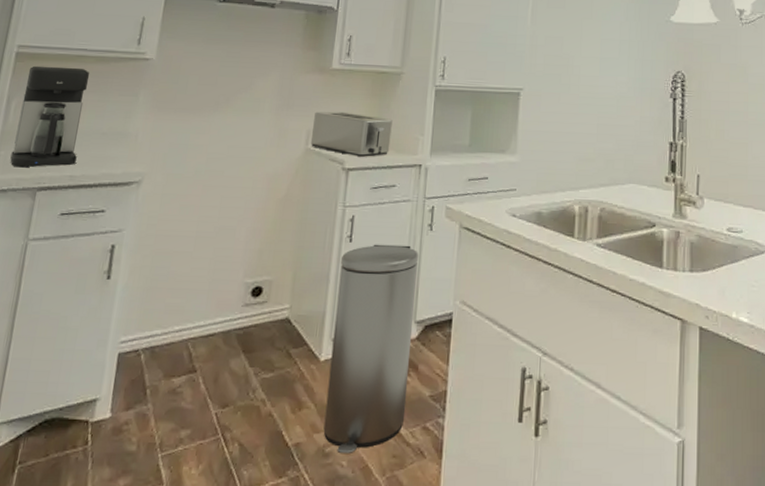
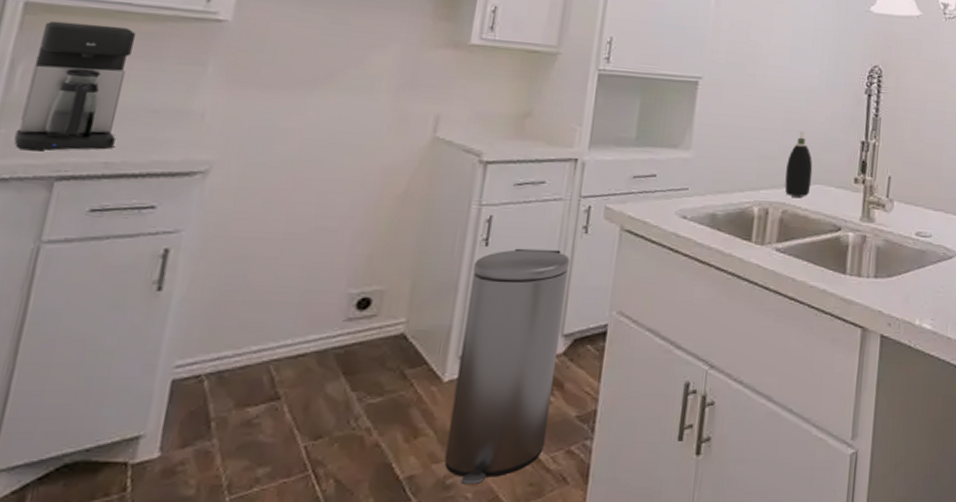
toaster: present [310,111,393,158] -> none [439,94,544,150]
soap dispenser: none [601,134,626,196] -> present [784,130,813,197]

